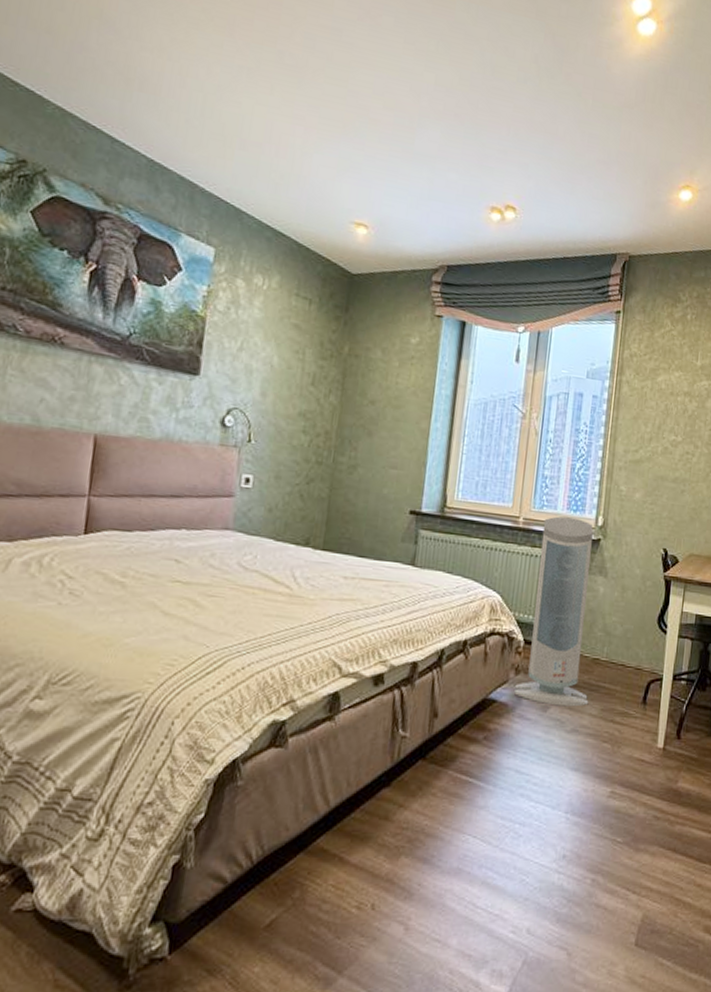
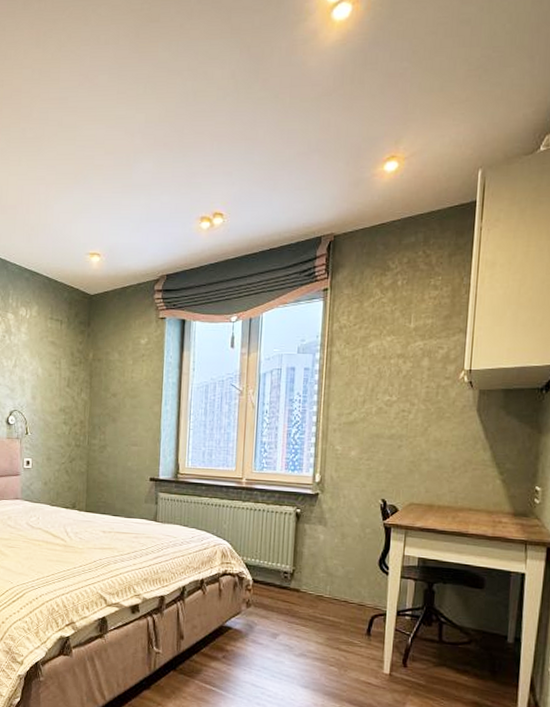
air purifier: present [514,516,593,707] -> none [247,476,315,636]

